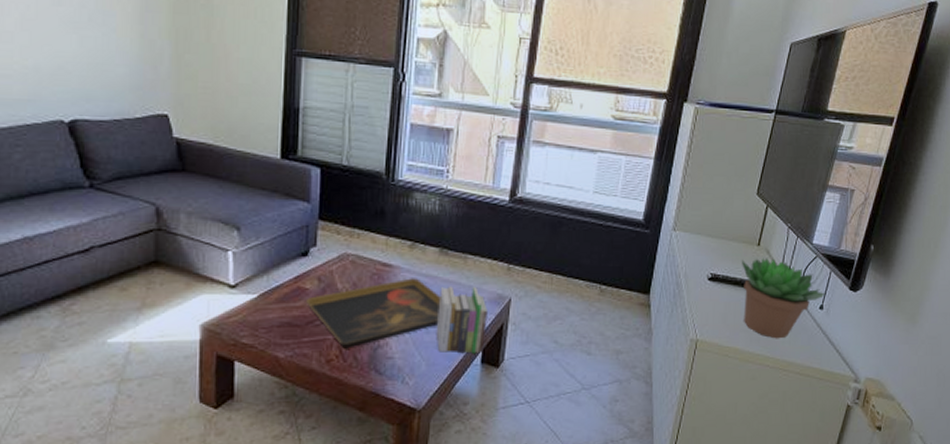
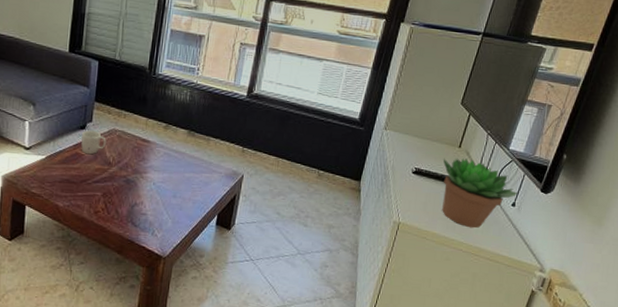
mug: none [304,257,336,288] -> present [81,130,106,155]
decorative tray: present [306,278,441,349] -> none [82,152,187,204]
books: present [436,286,489,354] -> none [181,161,225,217]

